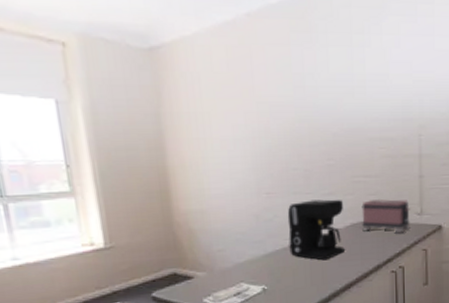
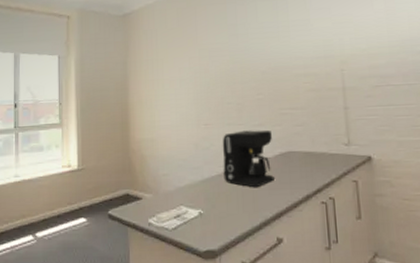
toaster: present [361,198,410,234] -> none [289,129,339,164]

